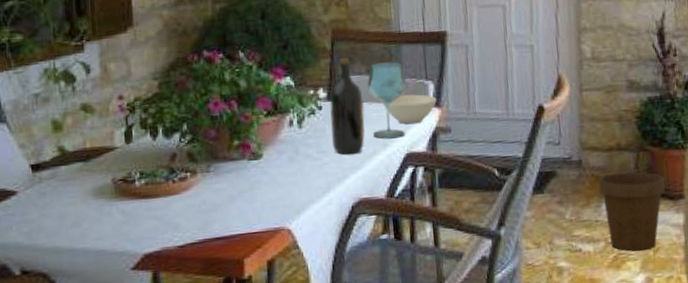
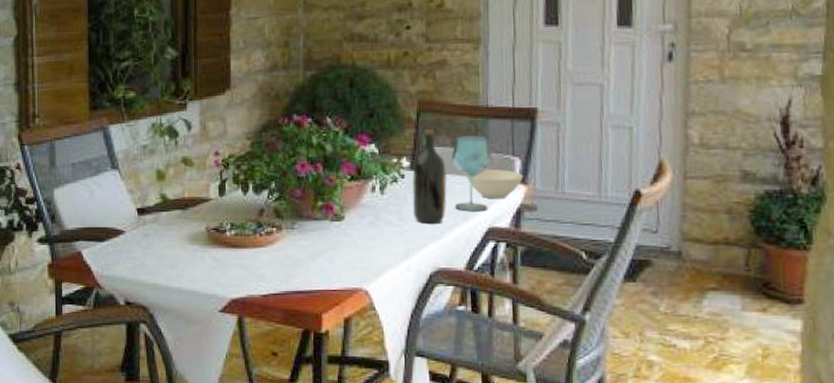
flowerpot: present [598,172,666,252] -> none [700,268,781,355]

